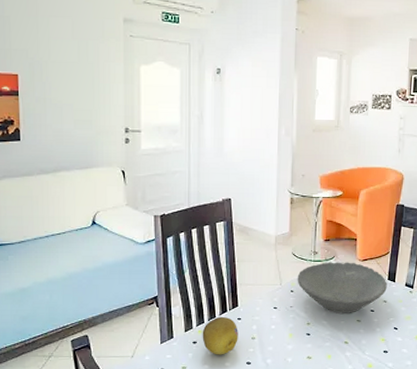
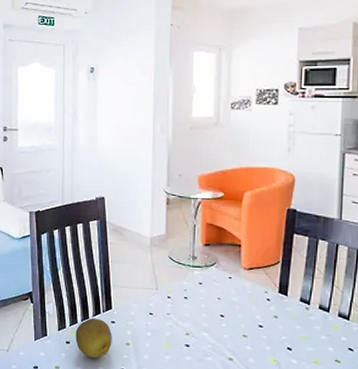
bowl: present [297,262,387,313] -> none [174,268,278,327]

